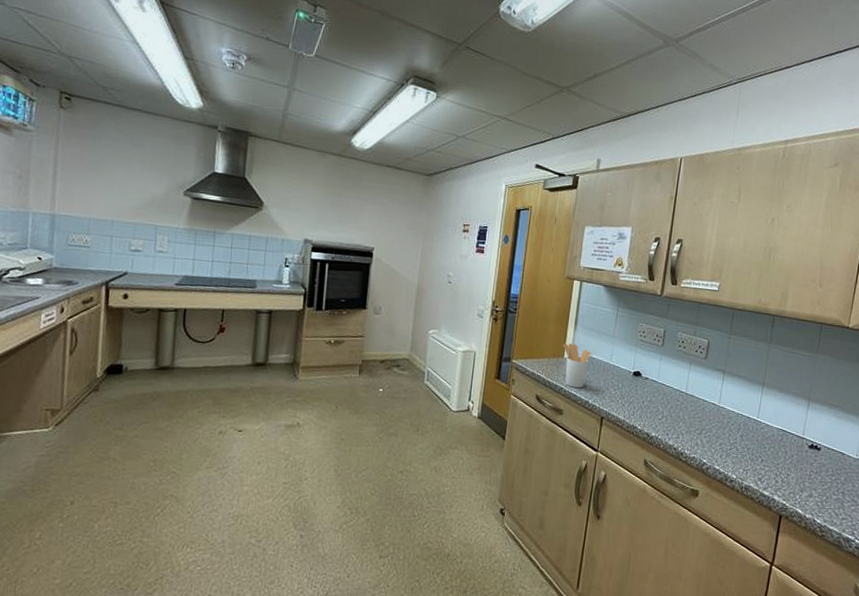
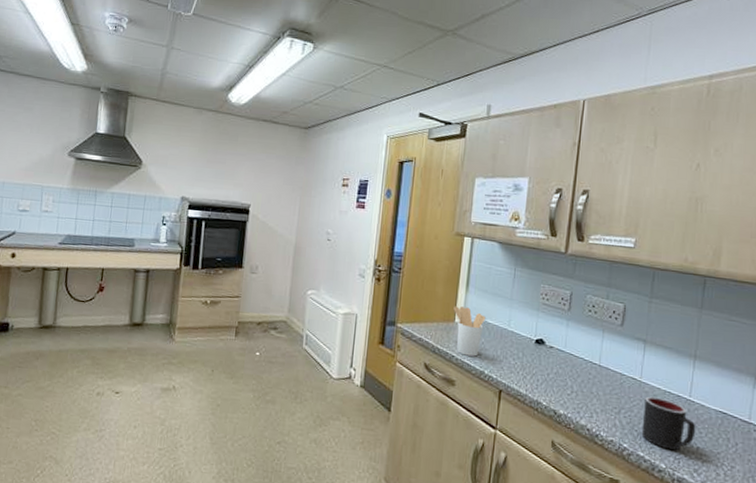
mug: none [718,418,762,464] -> present [641,396,696,451]

